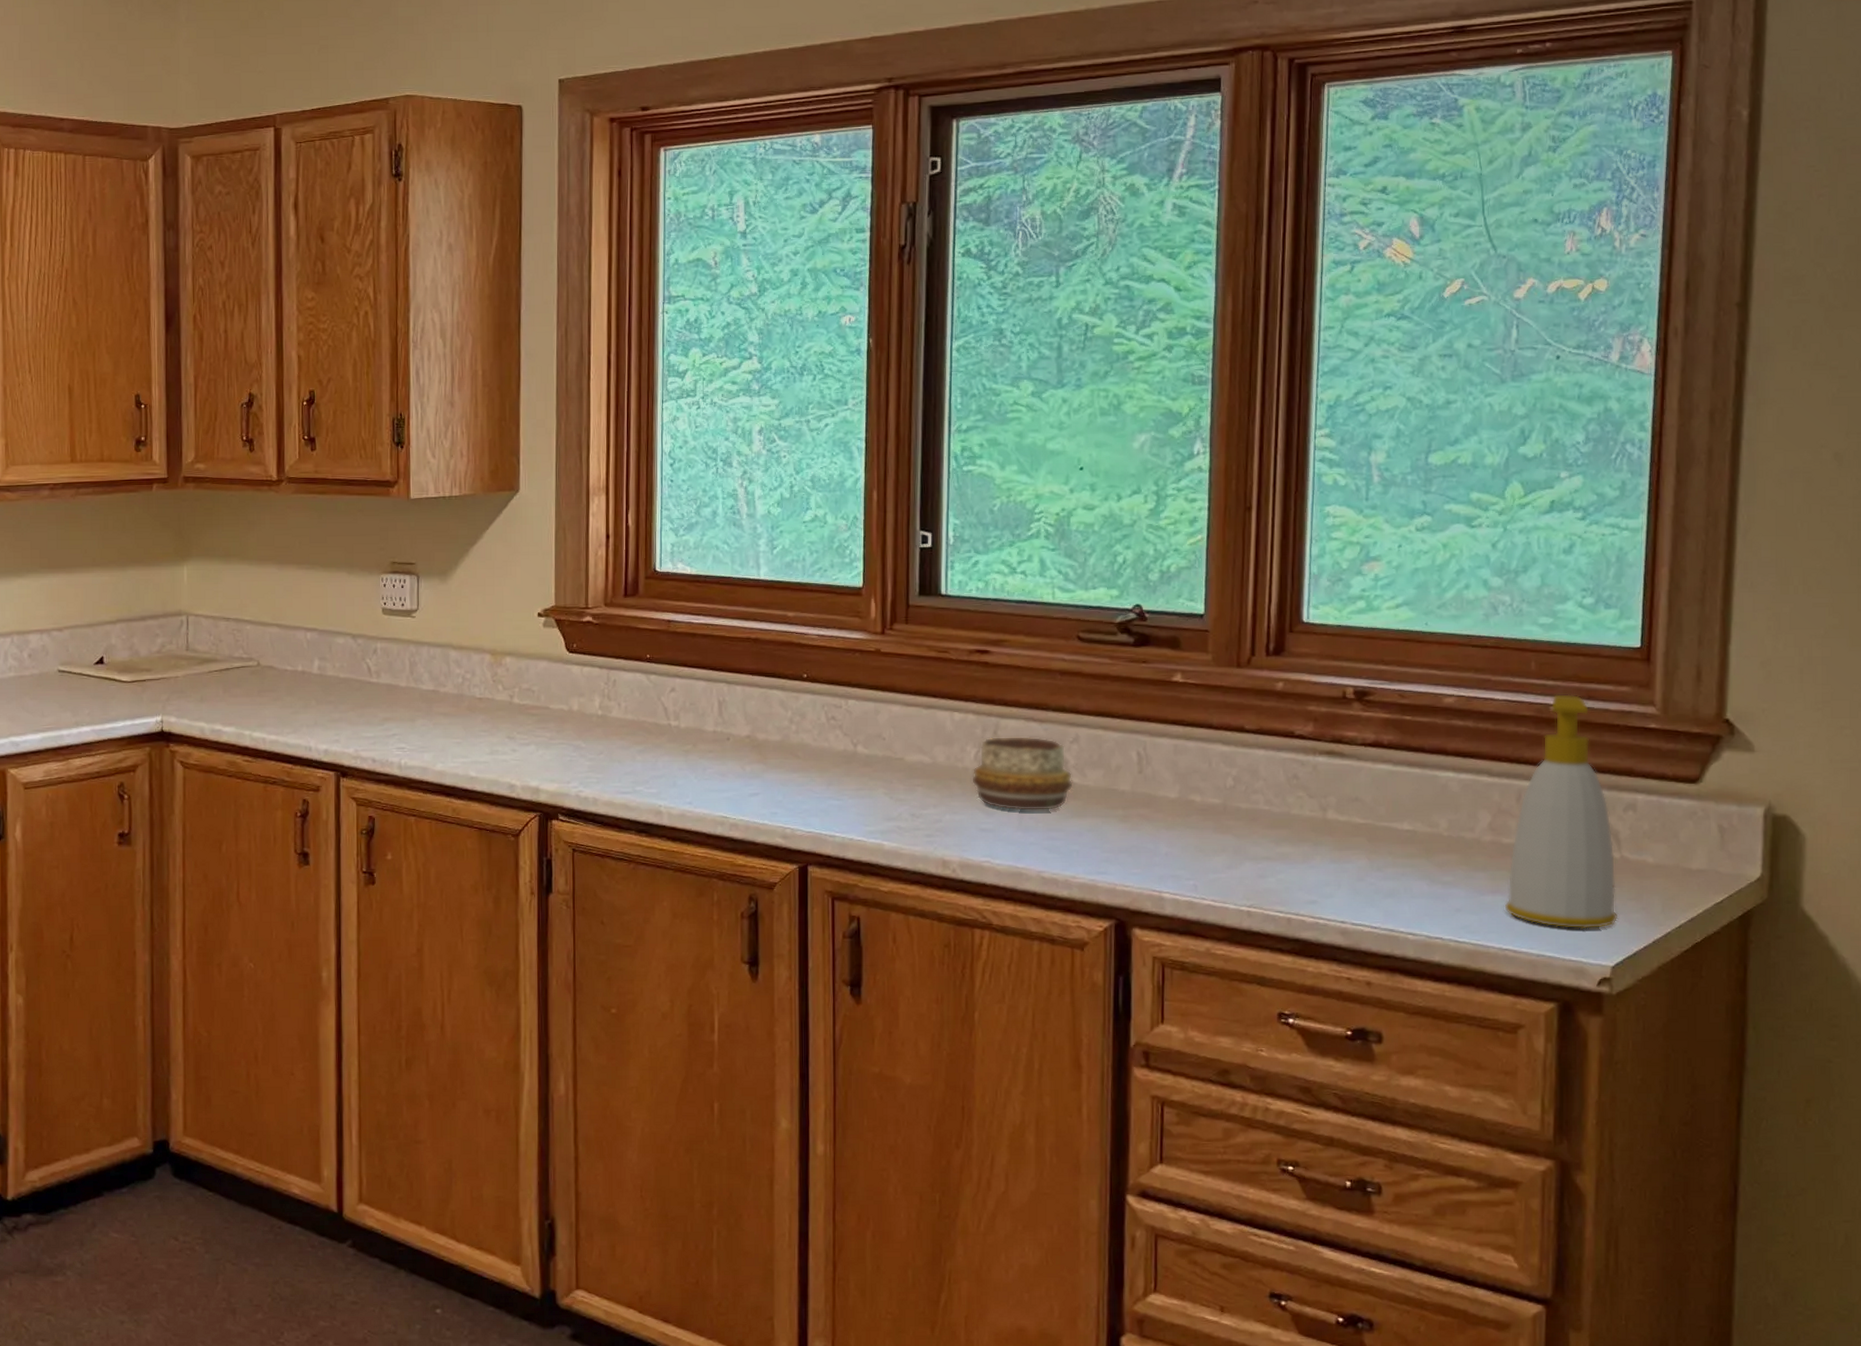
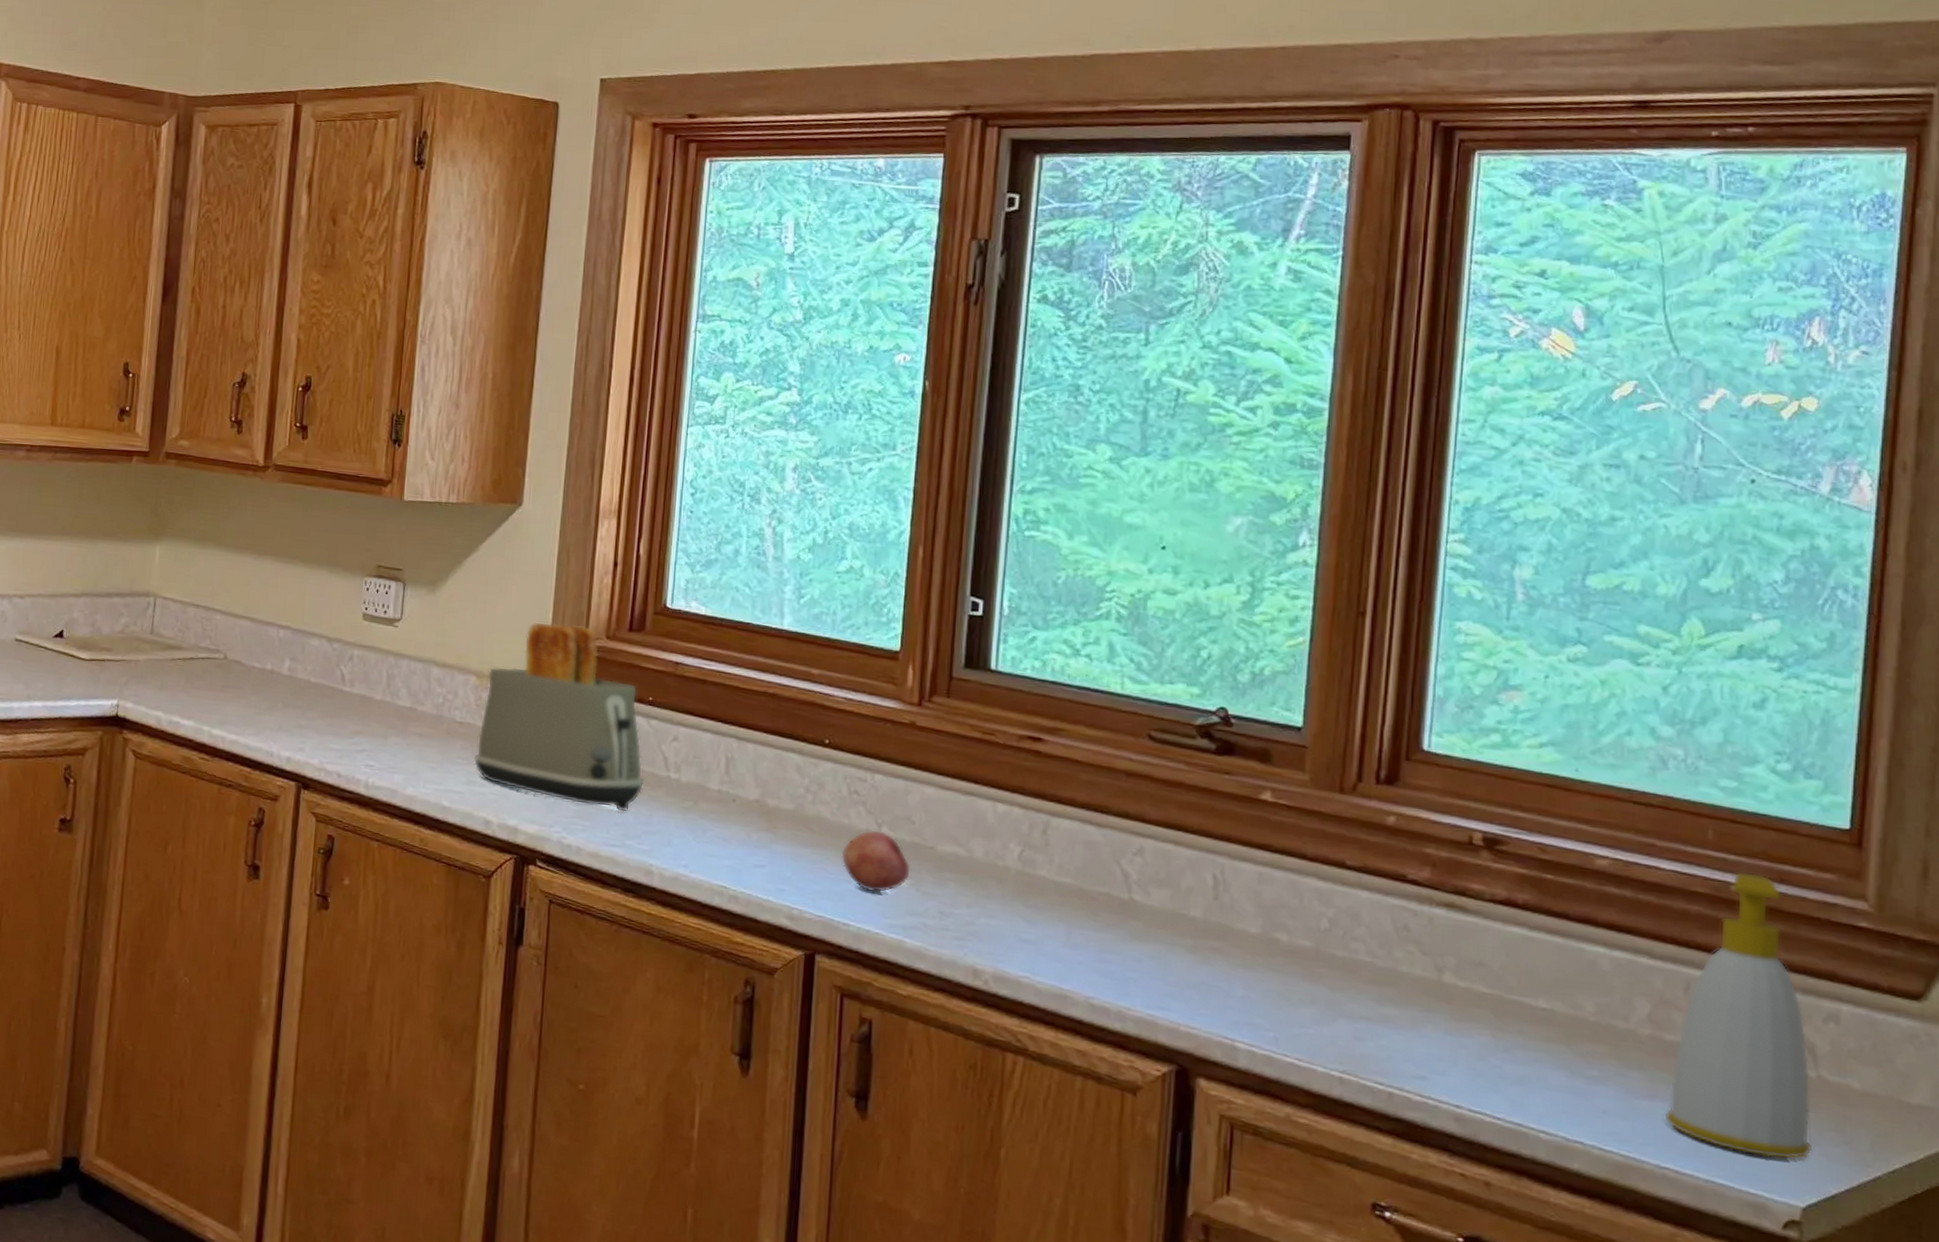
toaster: none [494,596,649,761] -> present [473,622,645,812]
fruit: none [824,750,884,805] -> present [841,830,911,893]
decorative bowl: present [972,736,1073,812] -> none [1013,836,1134,929]

